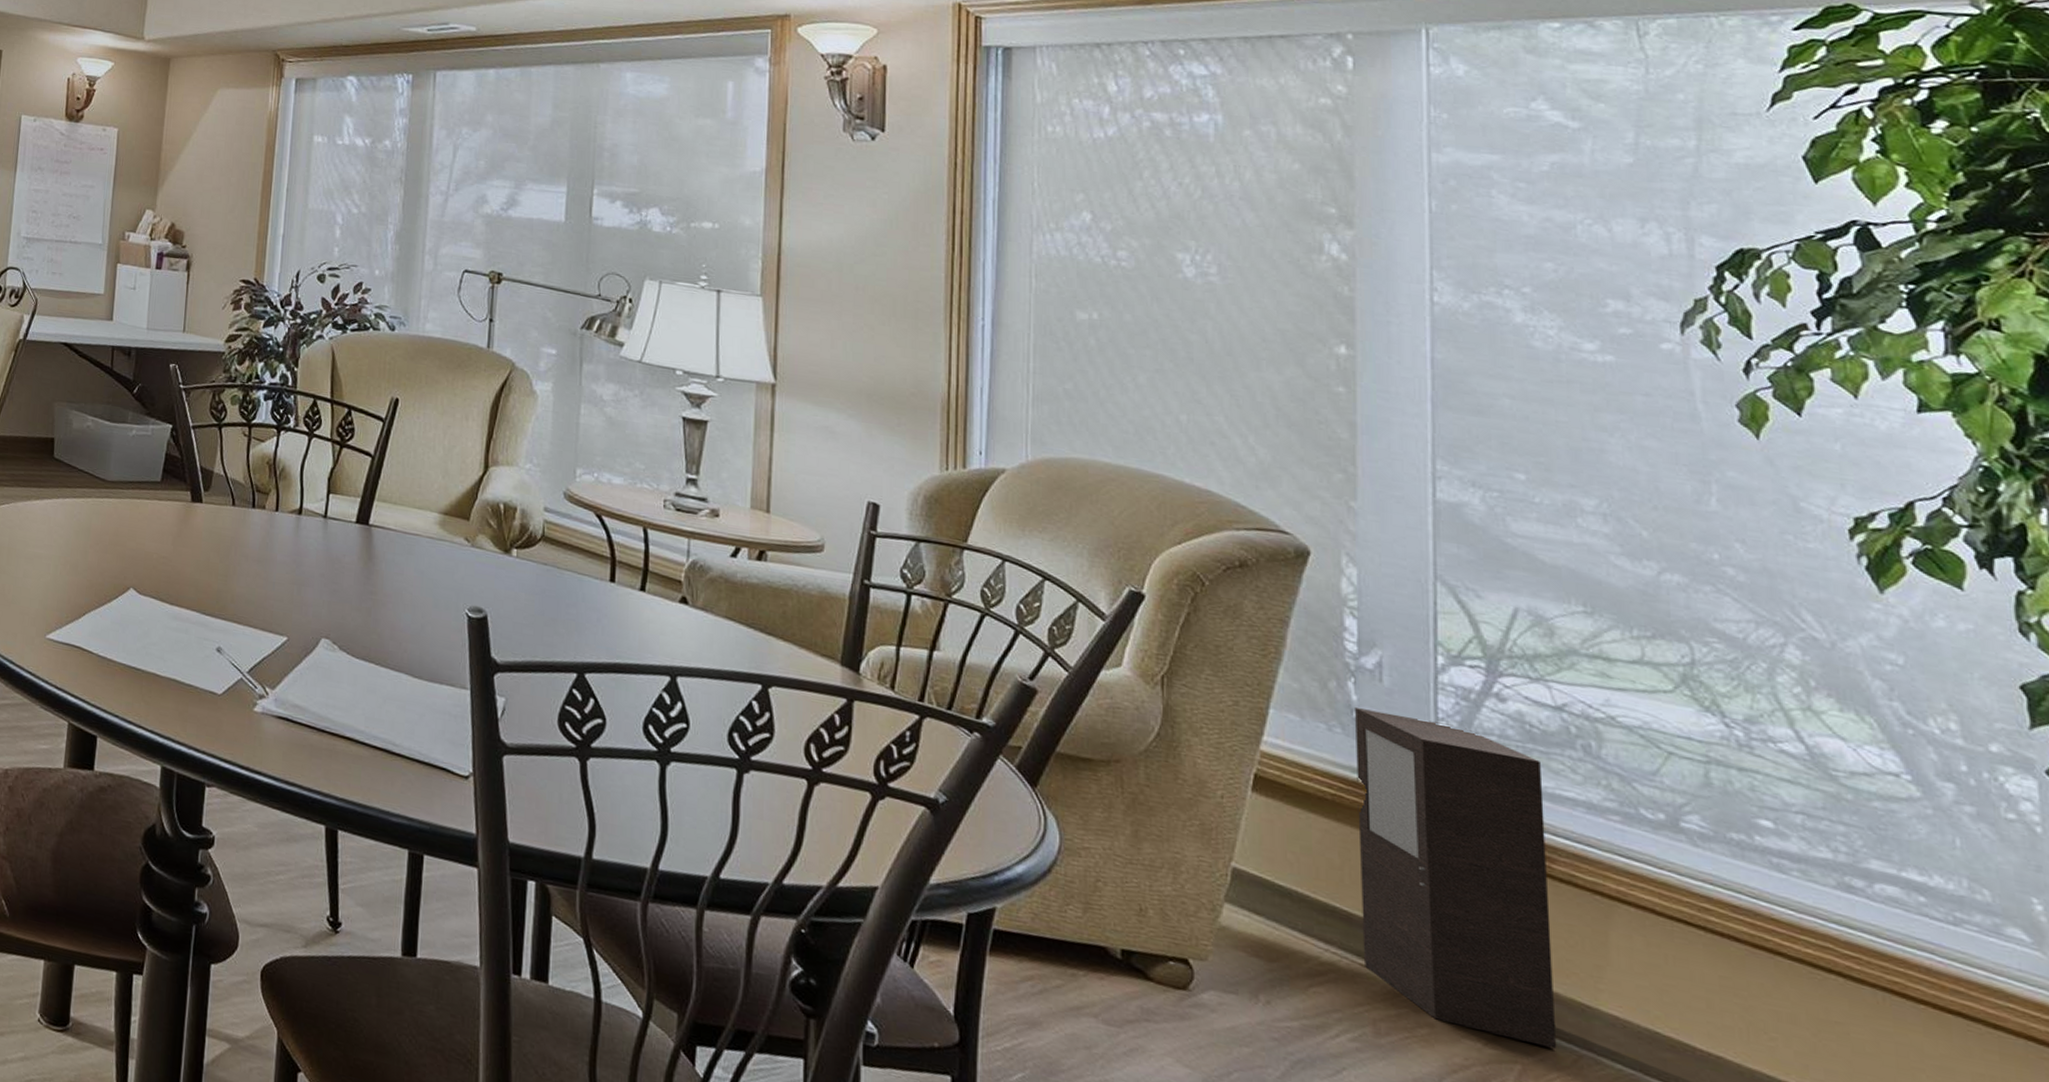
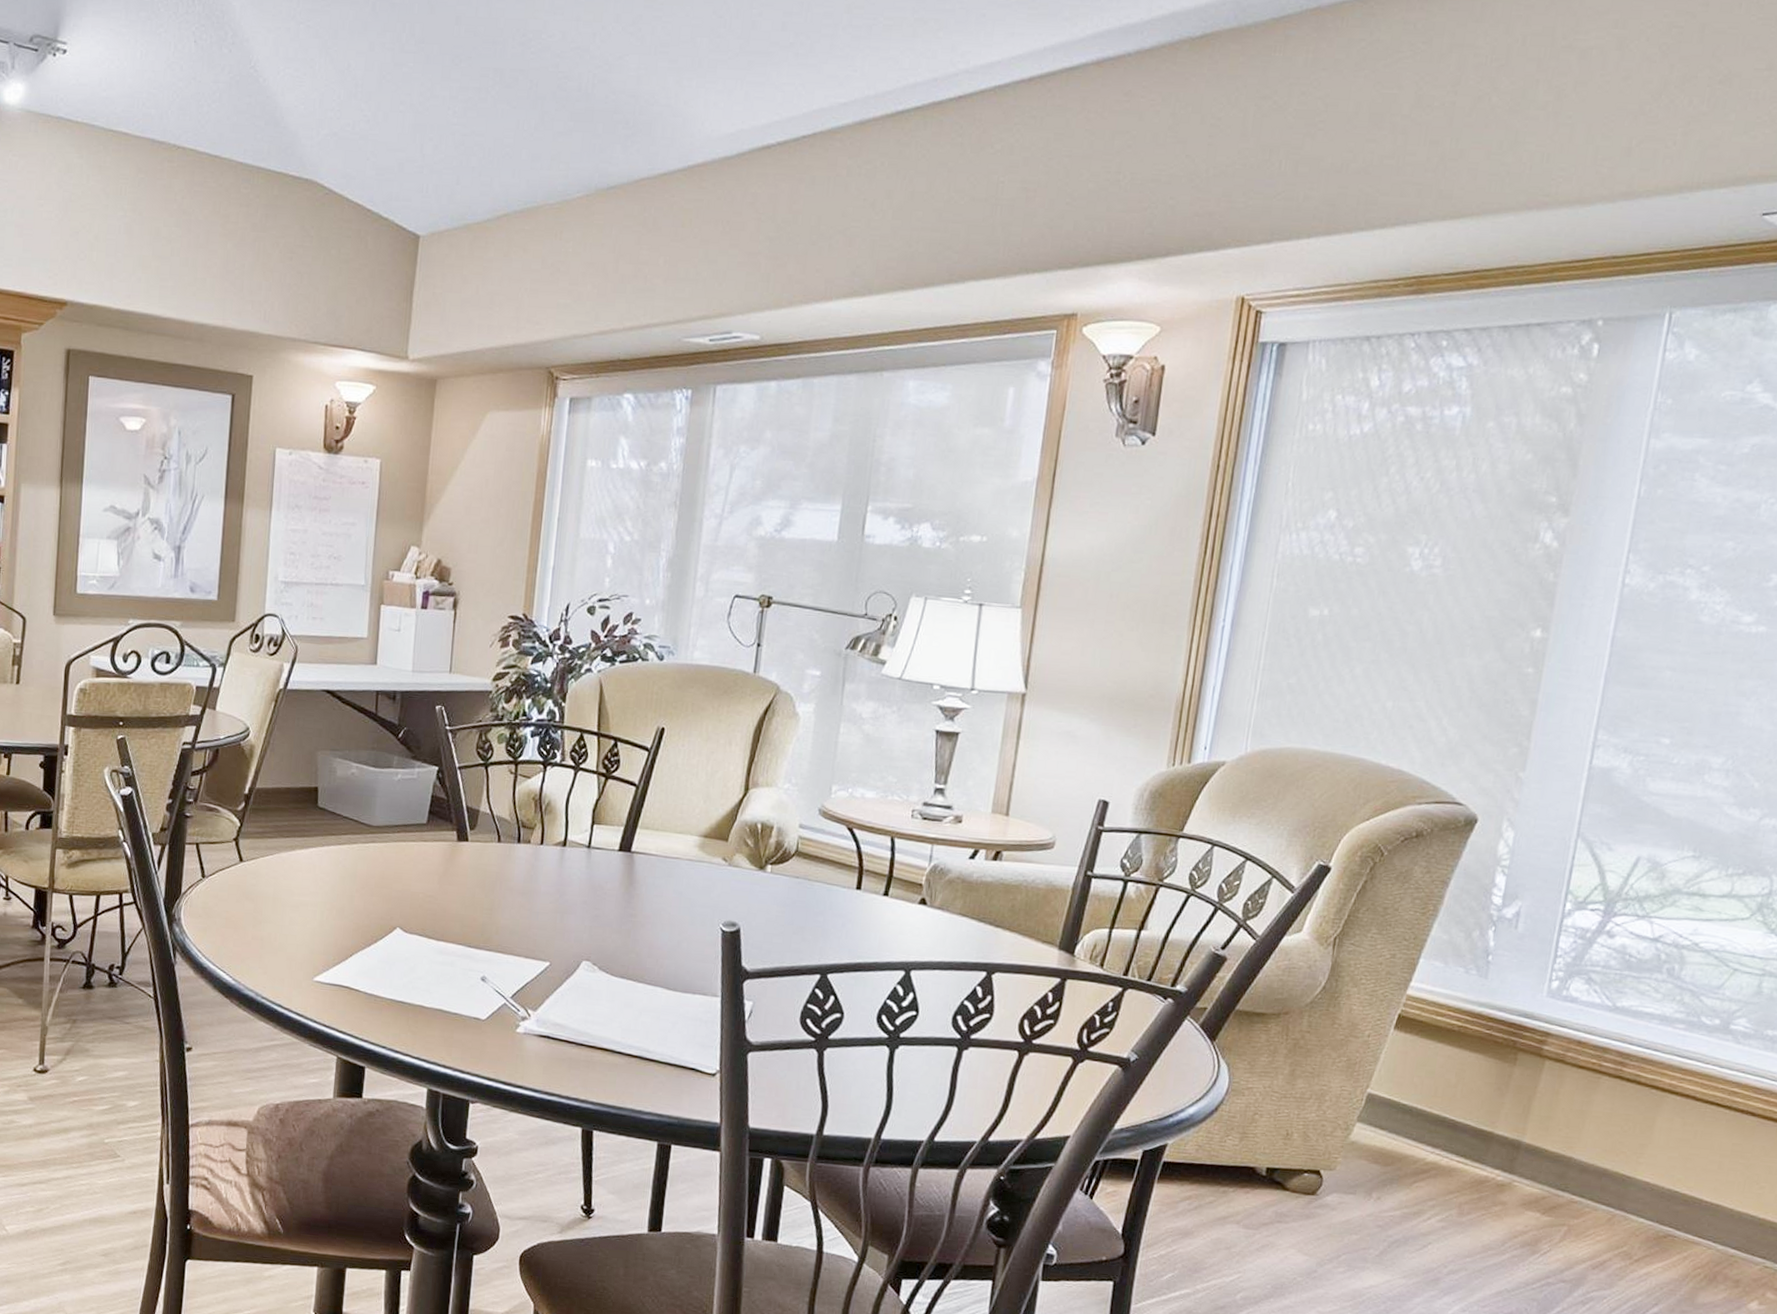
cabinet: present [1355,708,1557,1049] -> none [1460,952,1632,1212]

